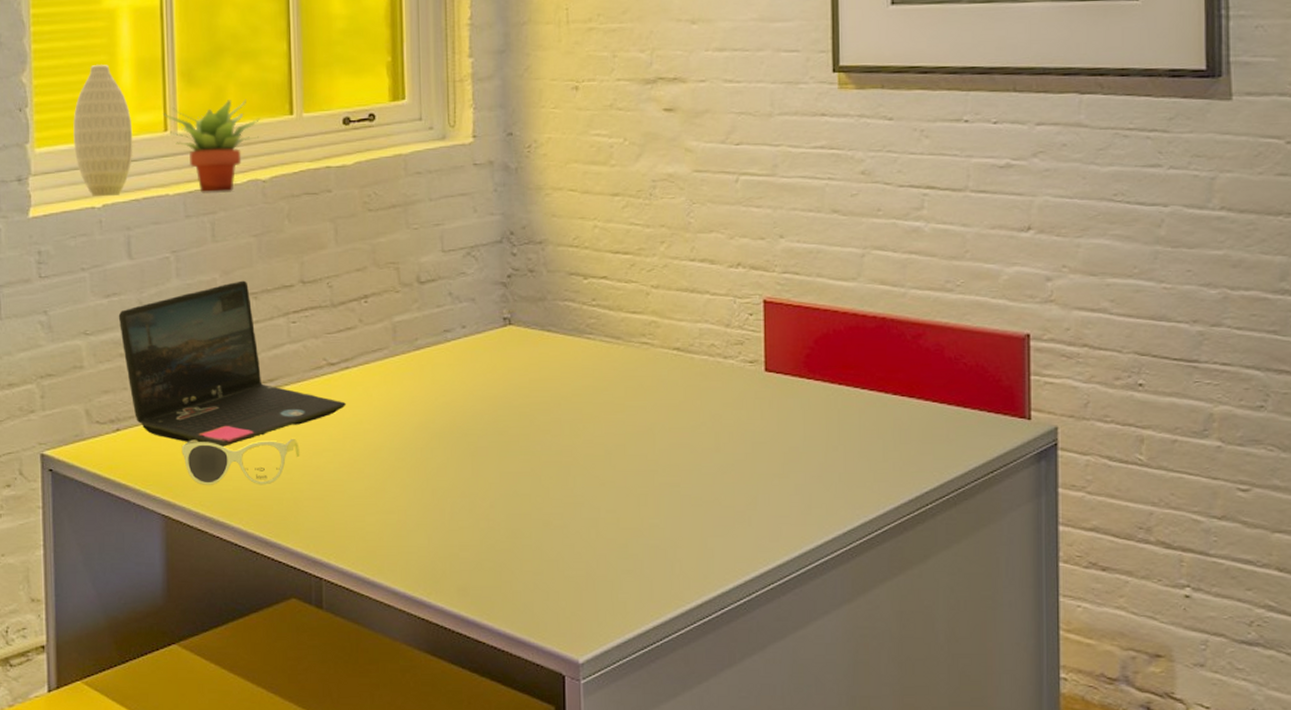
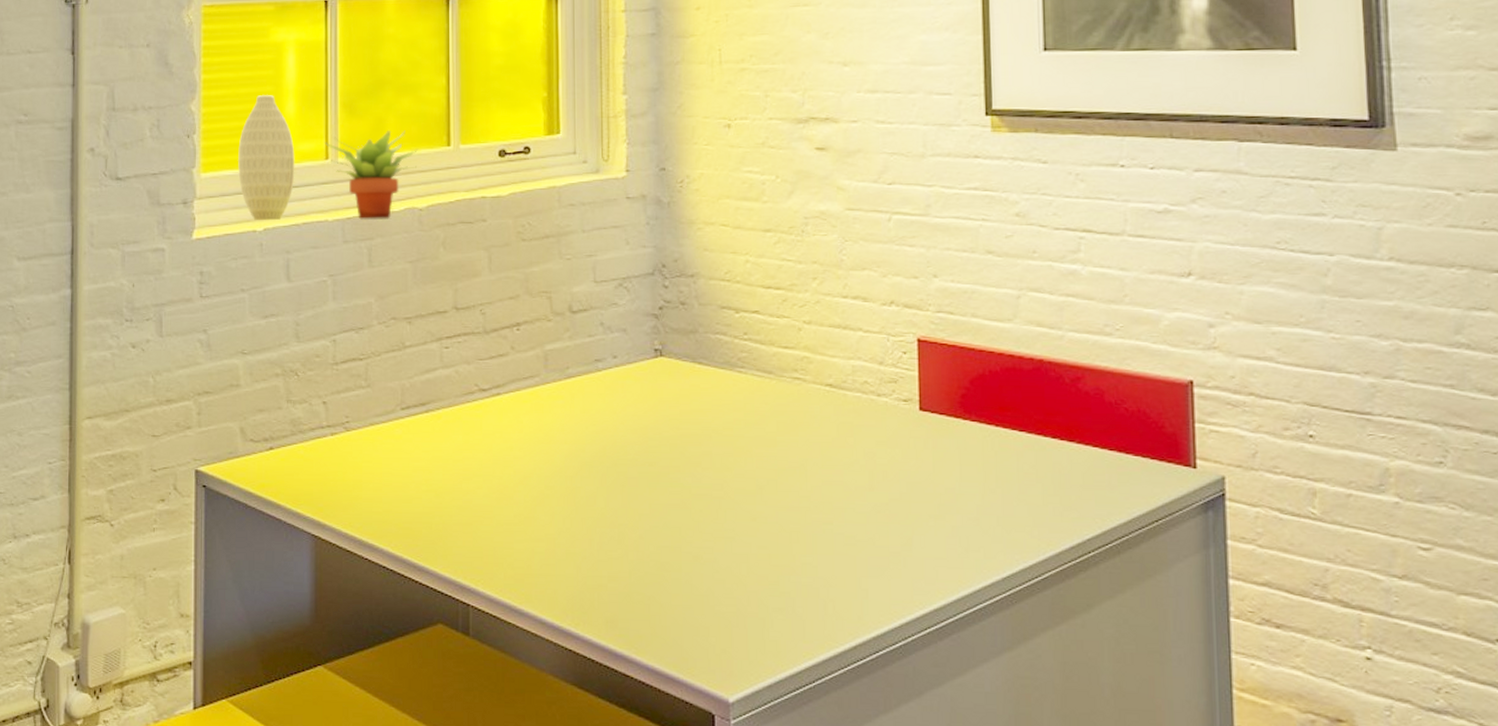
laptop: present [118,280,346,447] -> none [275,305,496,469]
spectacles: present [181,439,300,486] -> none [333,460,450,509]

